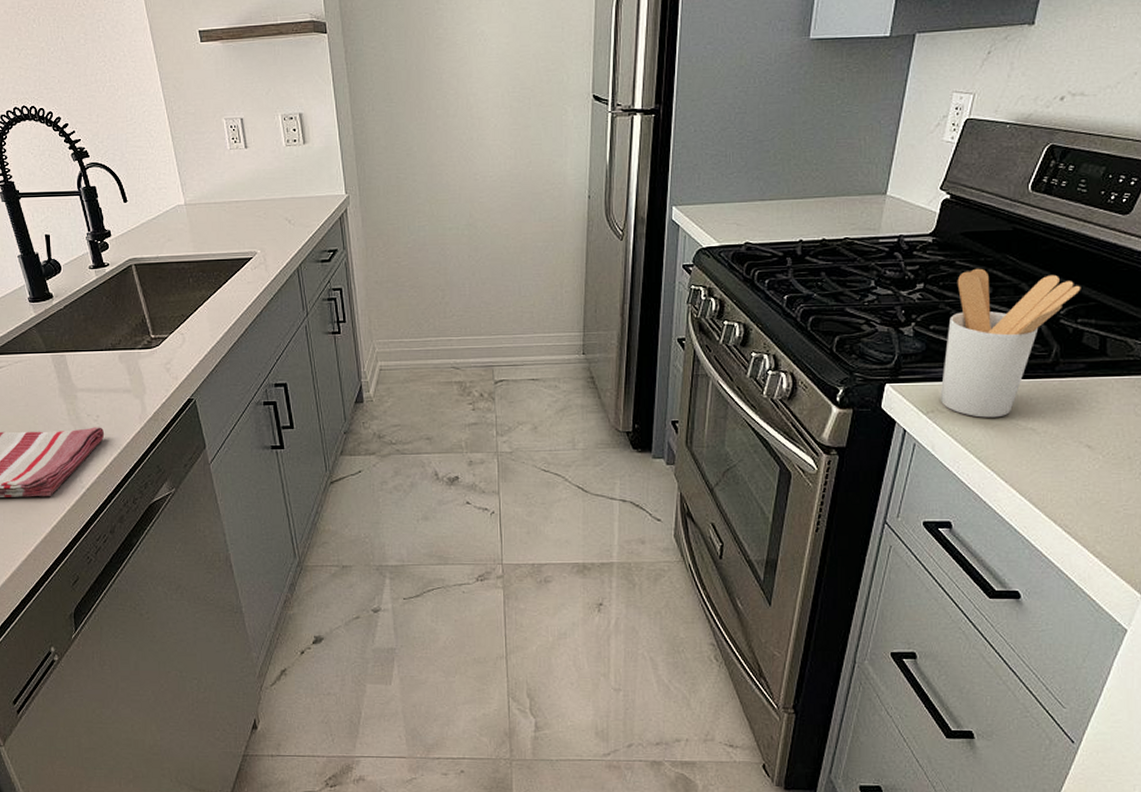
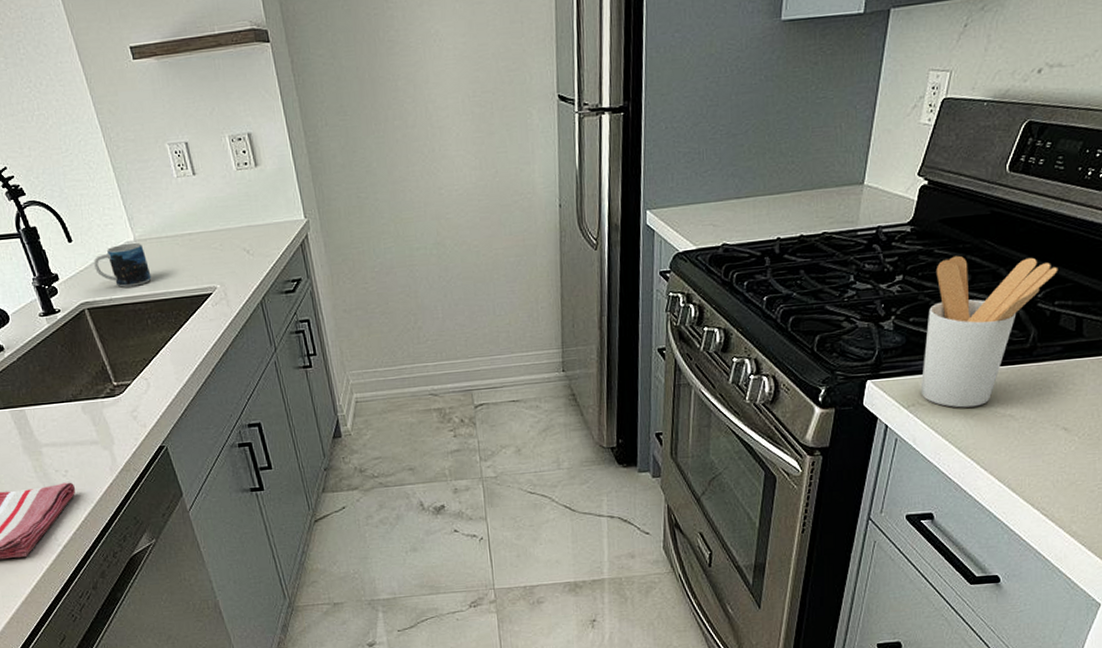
mug: none [144,206,197,247] -> present [93,242,152,288]

